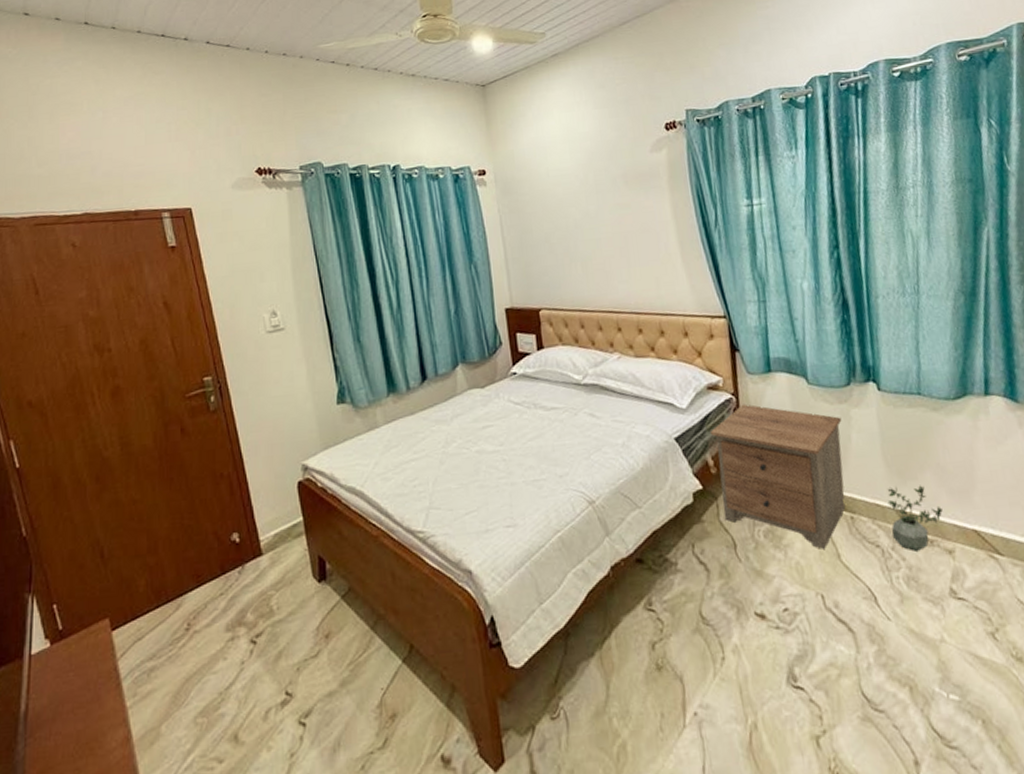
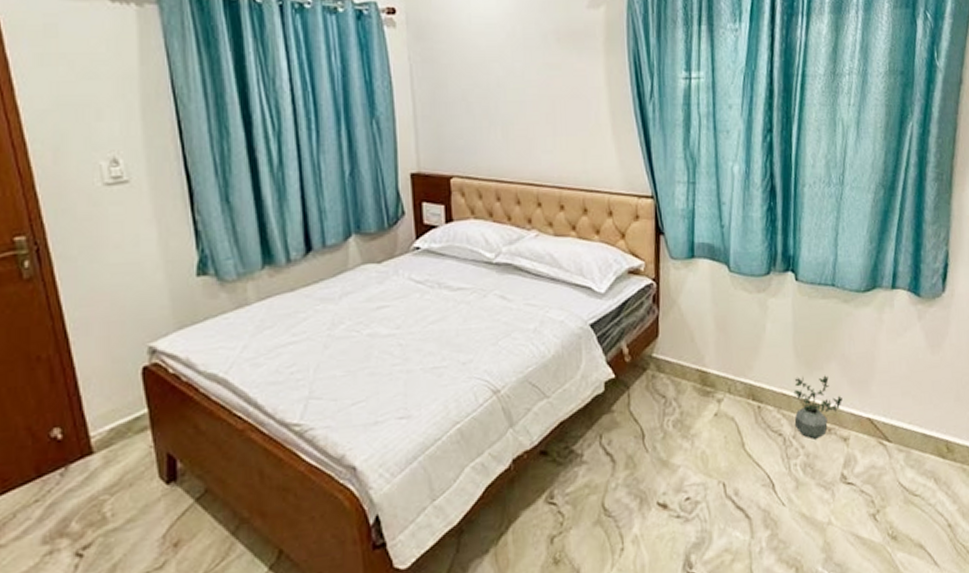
nightstand: present [710,404,846,549] -> none [627,290,759,438]

